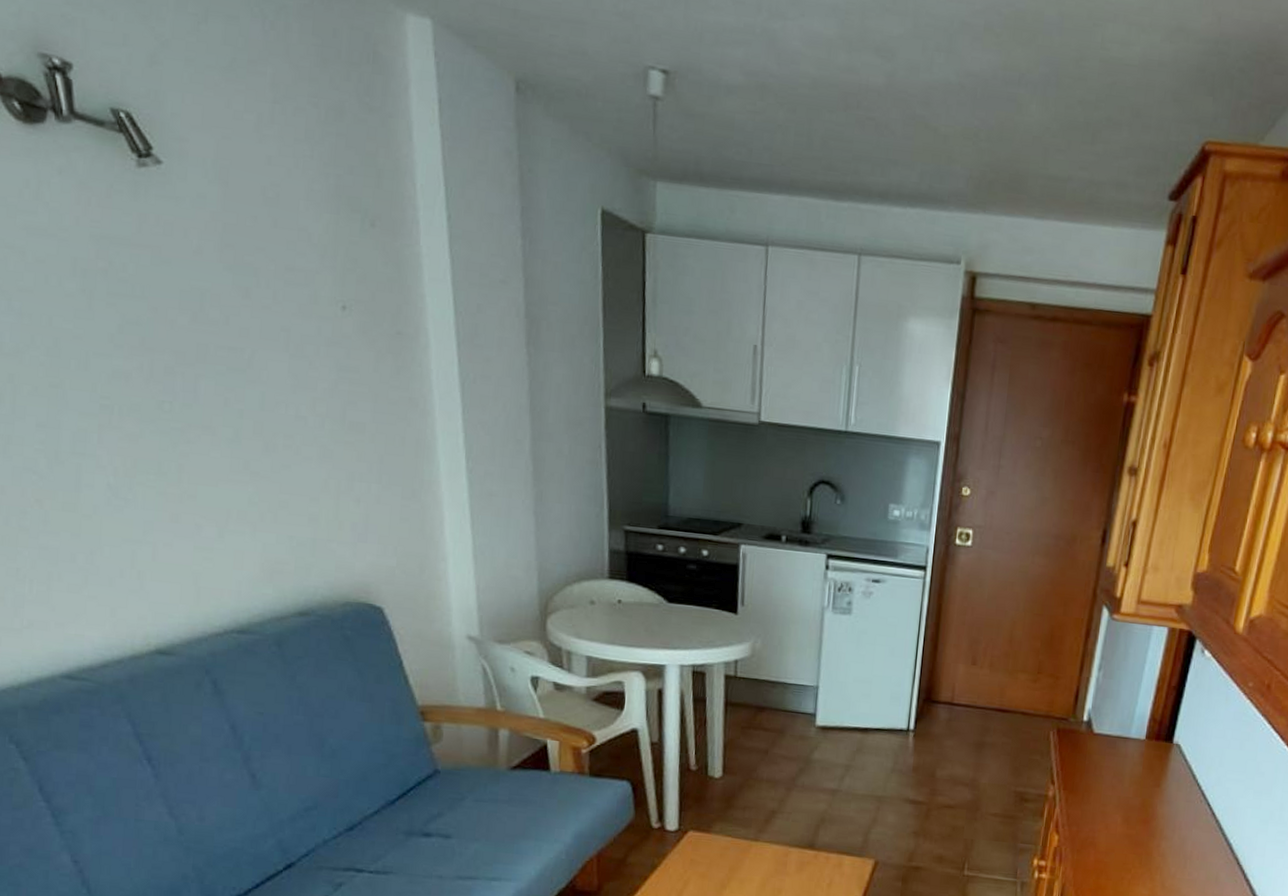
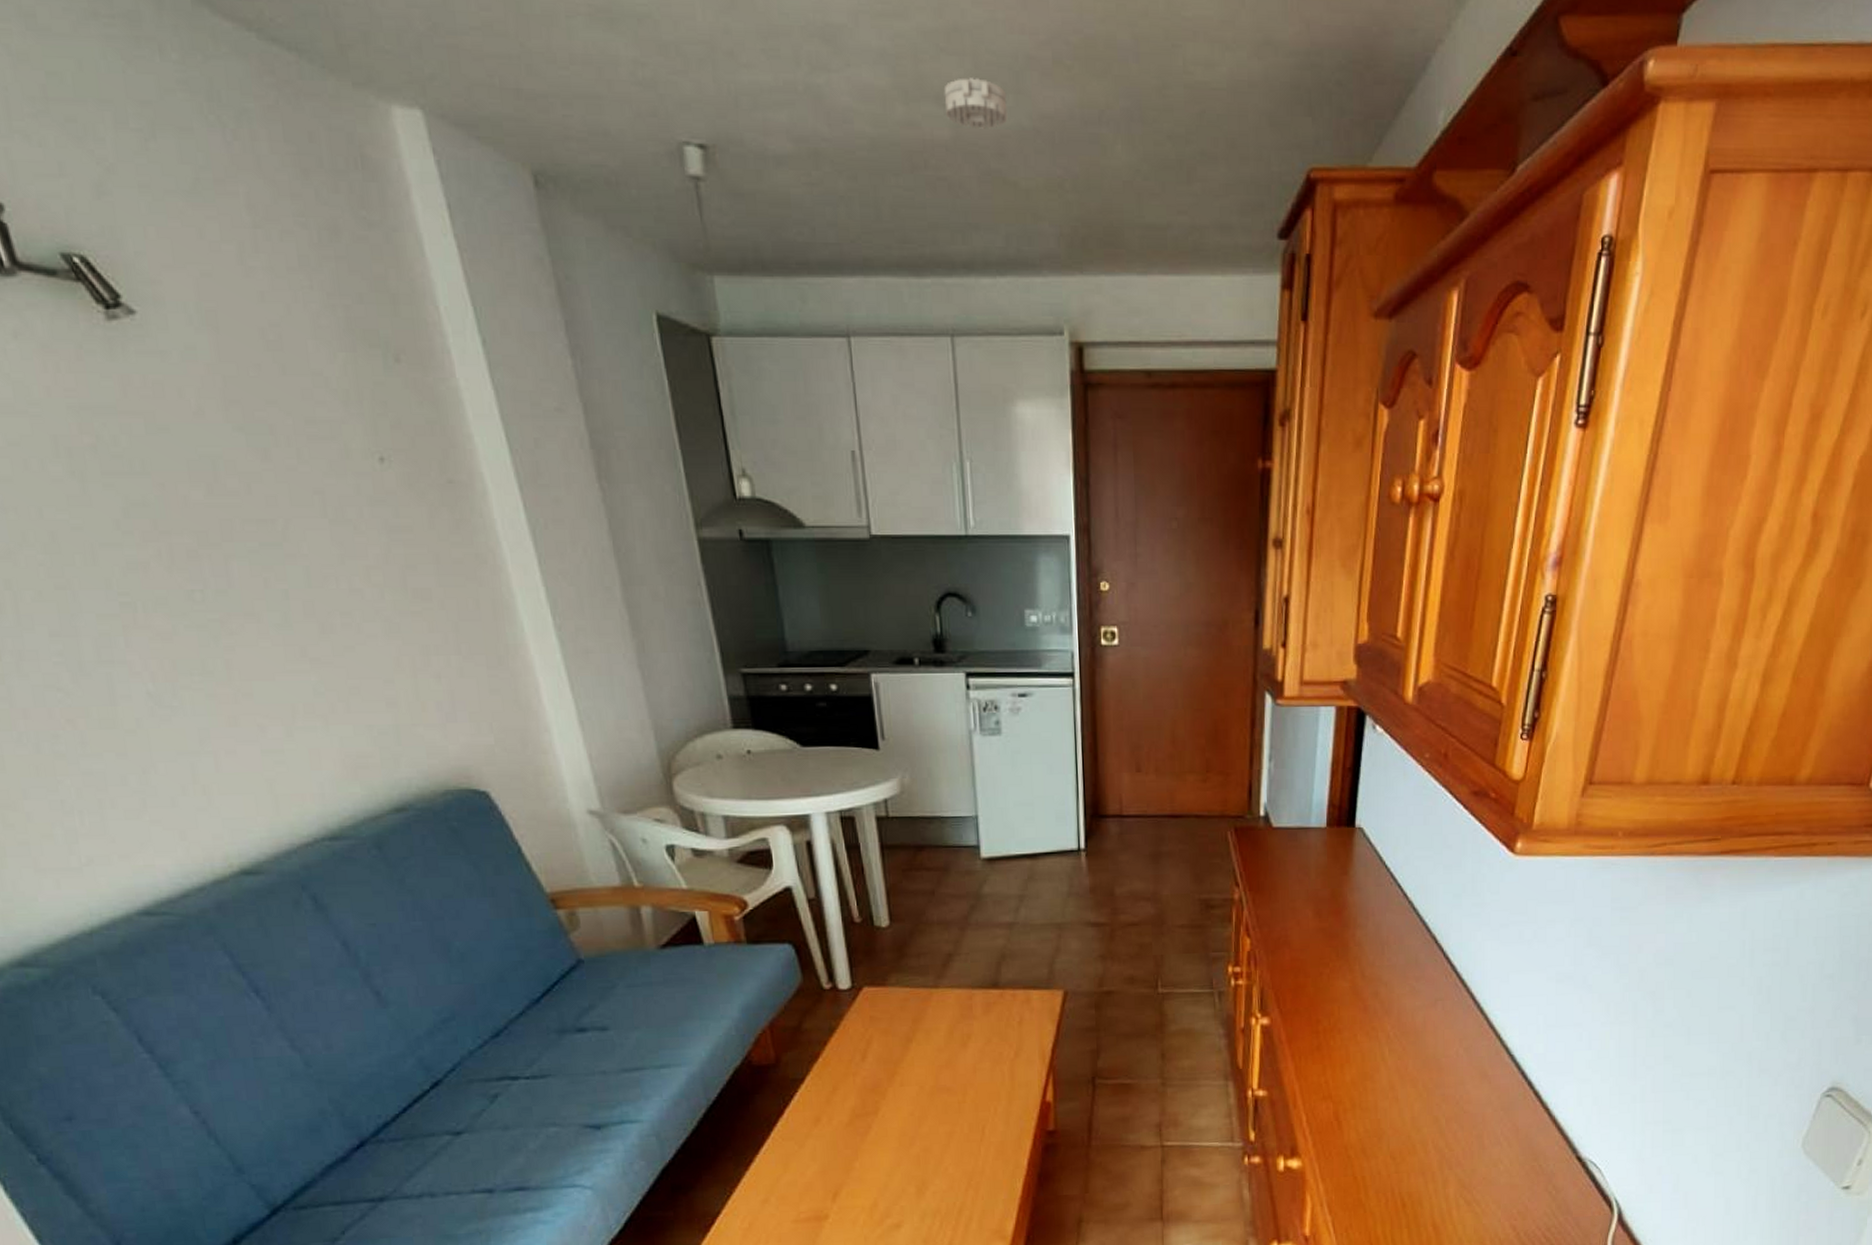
smoke detector: none [883,34,939,81] -> present [943,77,1008,129]

